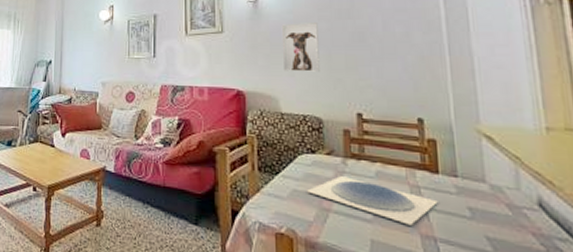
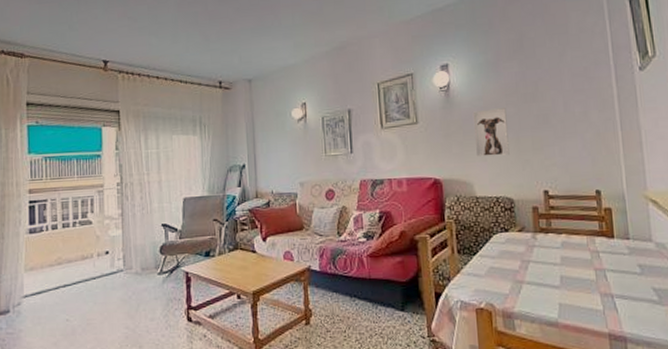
plate: present [307,175,438,226] -> none [503,248,614,287]

